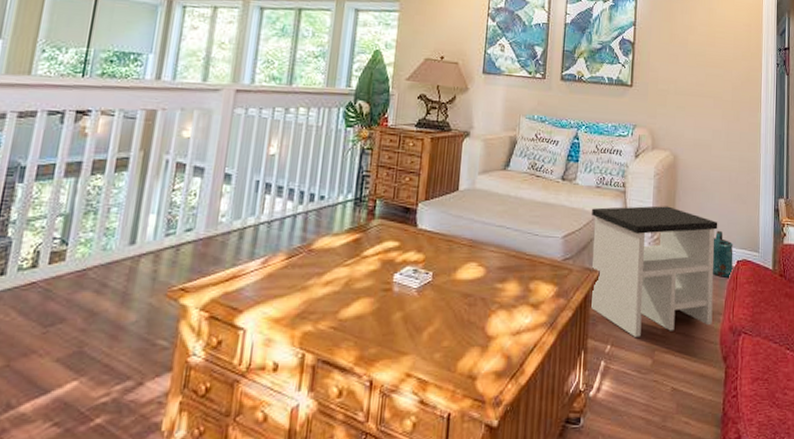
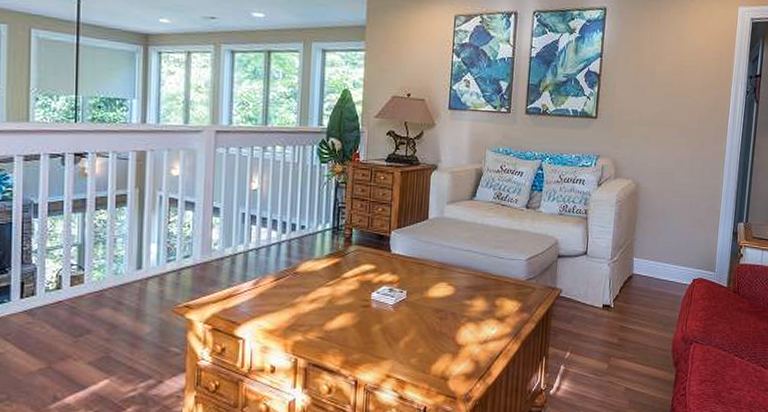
side table: present [591,206,718,337] -> none [553,230,677,345]
watering can: present [712,230,734,278] -> none [669,252,690,294]

